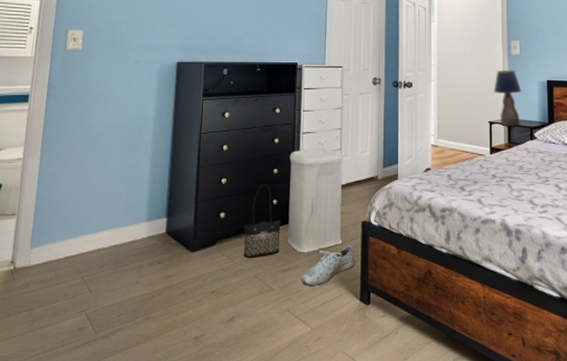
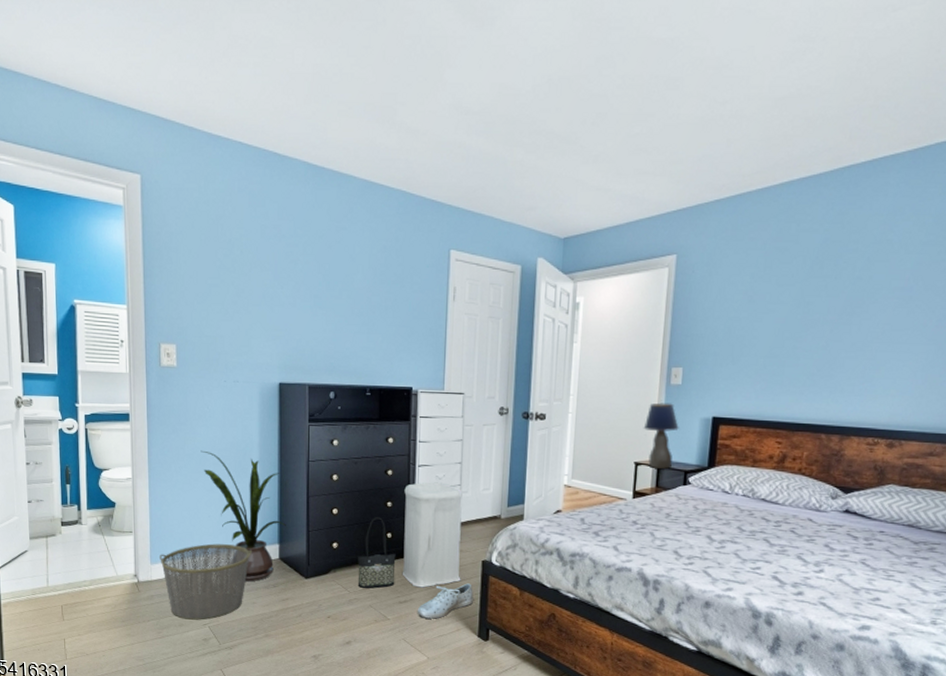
basket: none [41,221,140,307] -> present [160,543,253,620]
house plant: none [96,127,175,260] -> present [200,450,286,582]

